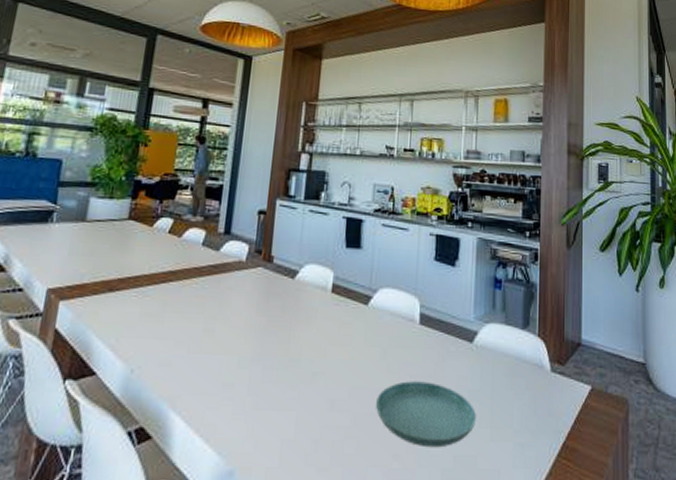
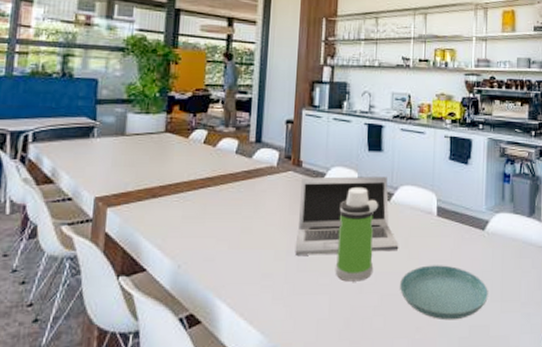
laptop: none [260,274,377,364] -> present [295,176,399,255]
water bottle: none [304,288,355,397] -> present [335,188,378,282]

